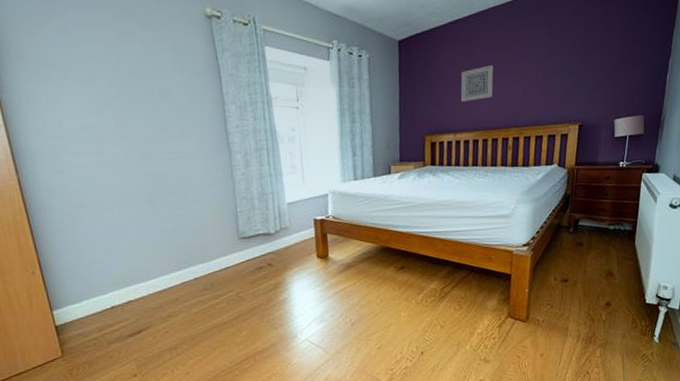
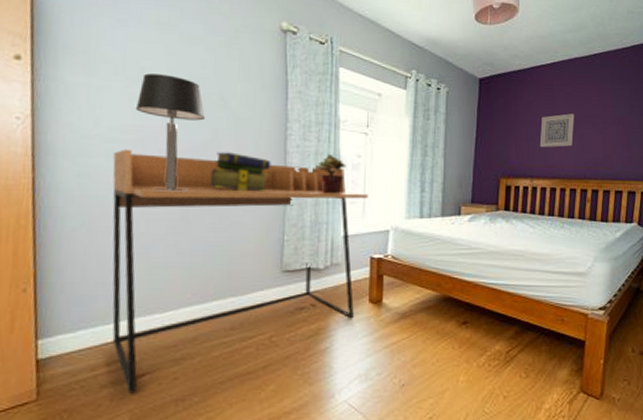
desk: none [80,142,306,346] -> present [112,148,368,394]
table lamp: none [90,73,151,180] -> present [135,73,205,192]
stack of books: none [165,138,216,172] -> present [210,152,271,191]
potted plant: none [255,131,283,167] -> present [316,154,346,194]

